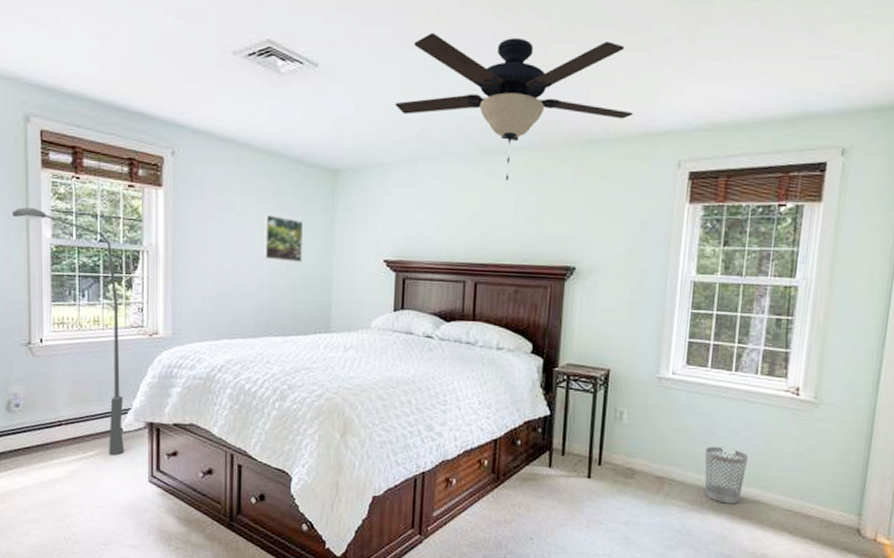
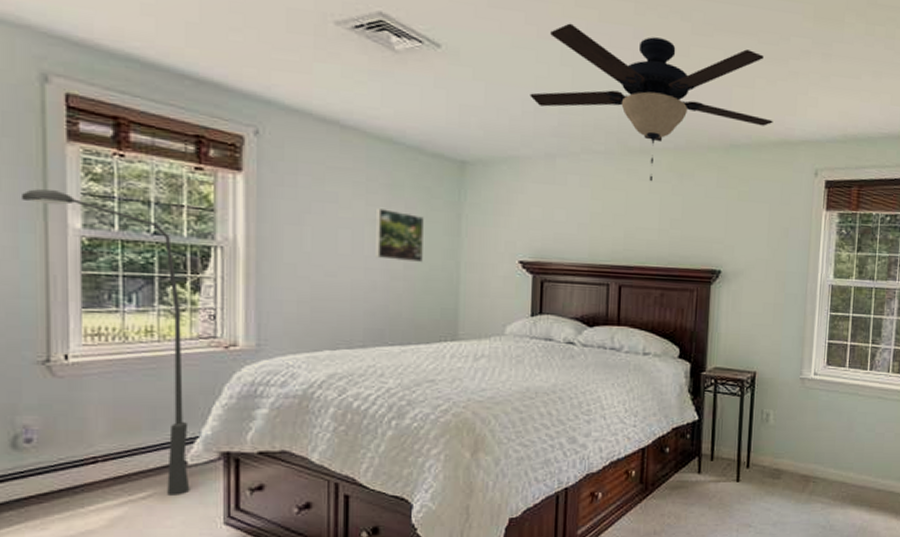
wastebasket: present [704,446,749,504] -> none [845,442,884,497]

